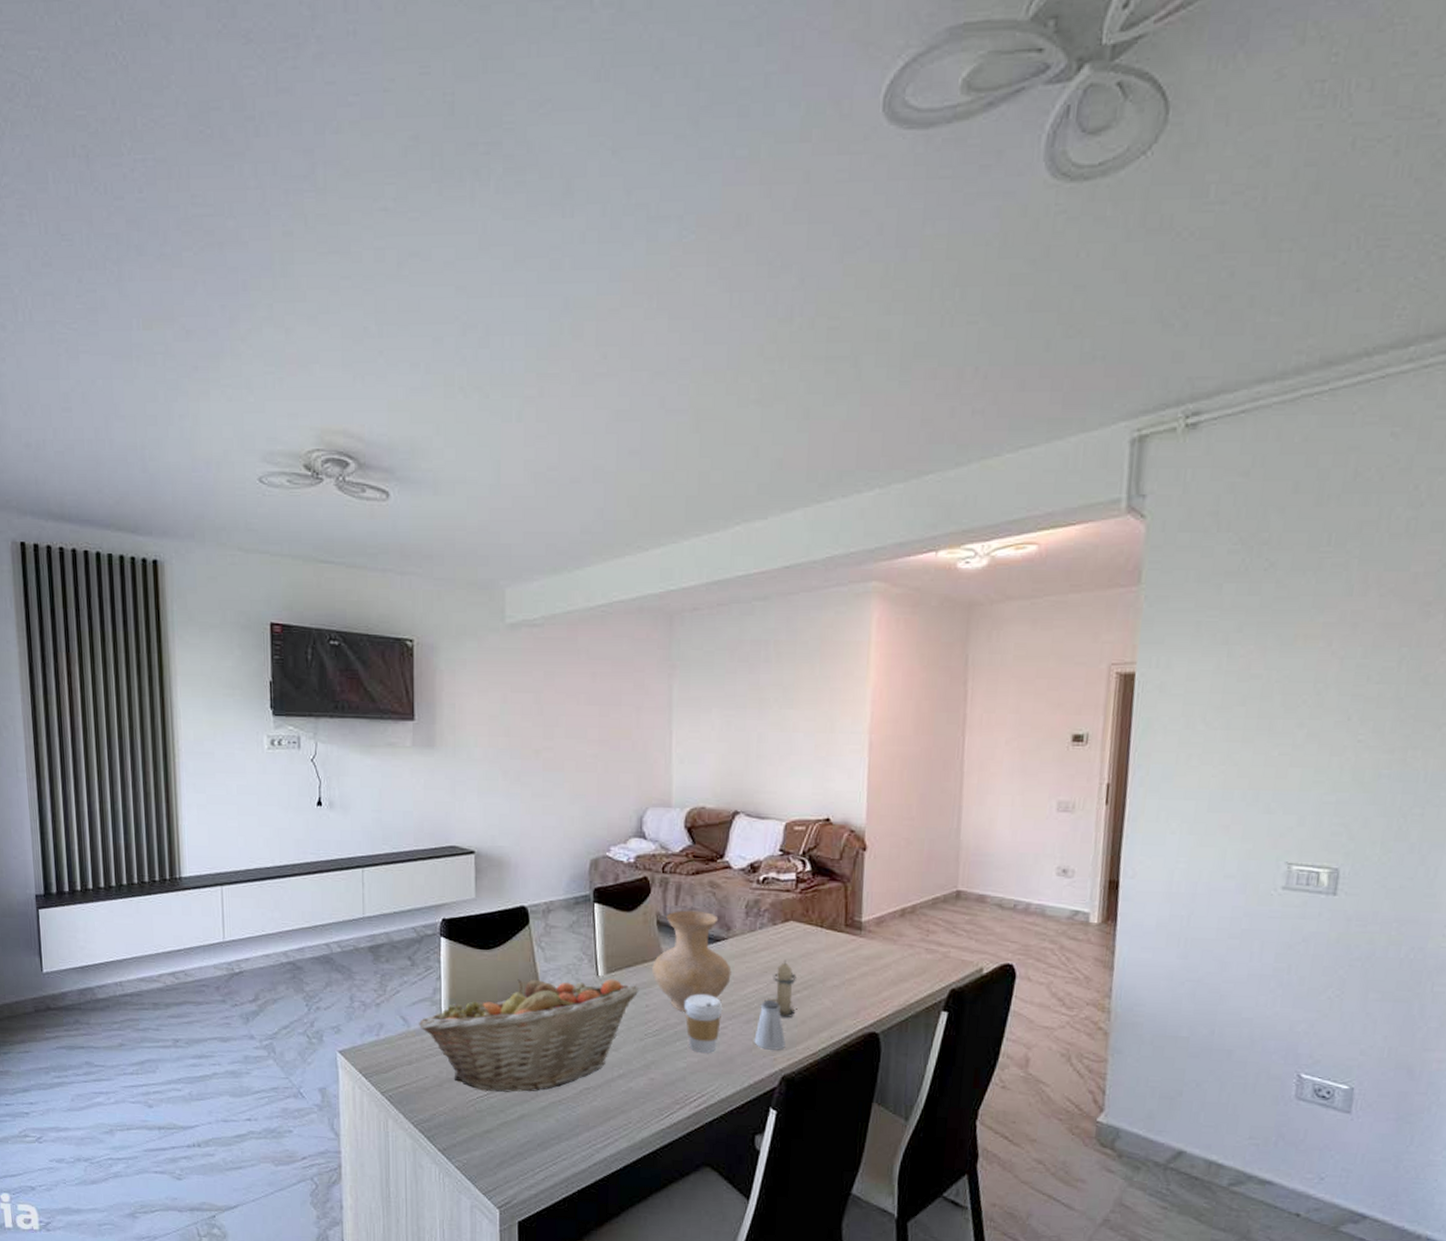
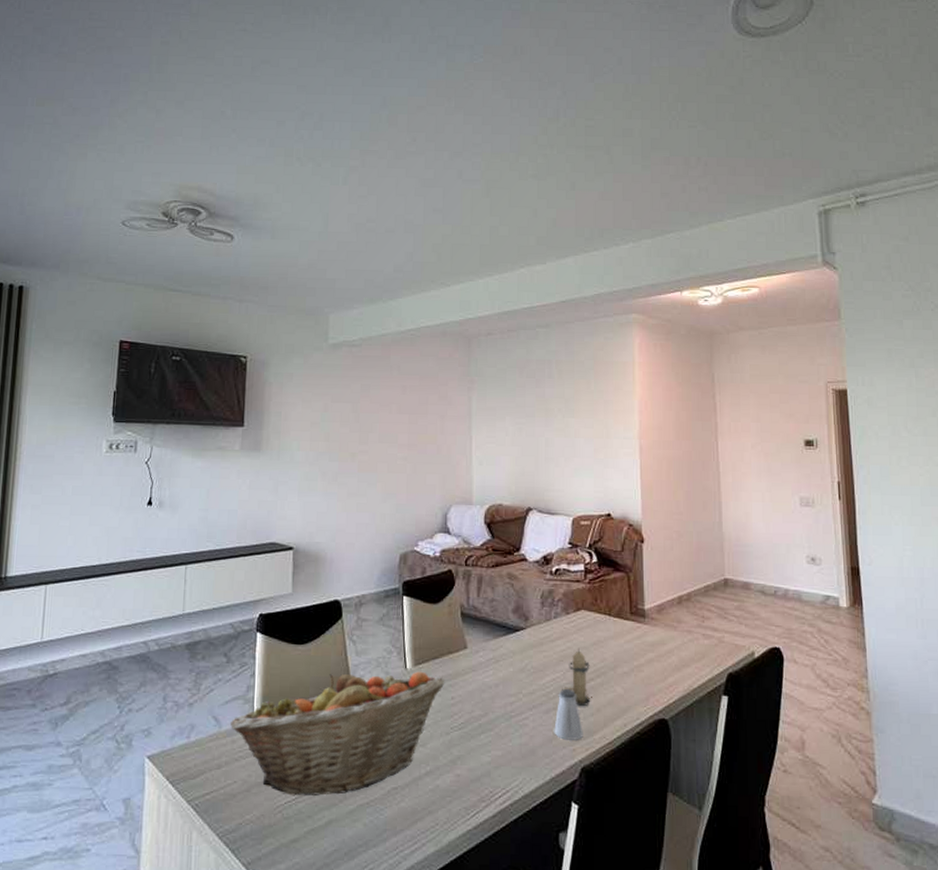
vase: present [652,910,732,1012] -> none [457,601,530,703]
coffee cup: present [685,994,723,1053] -> none [488,685,524,745]

